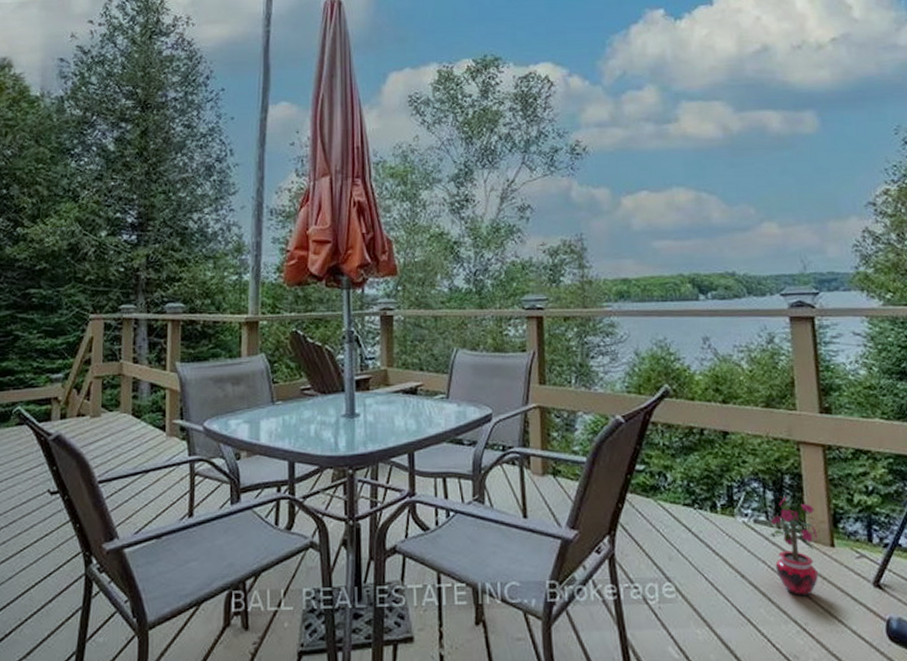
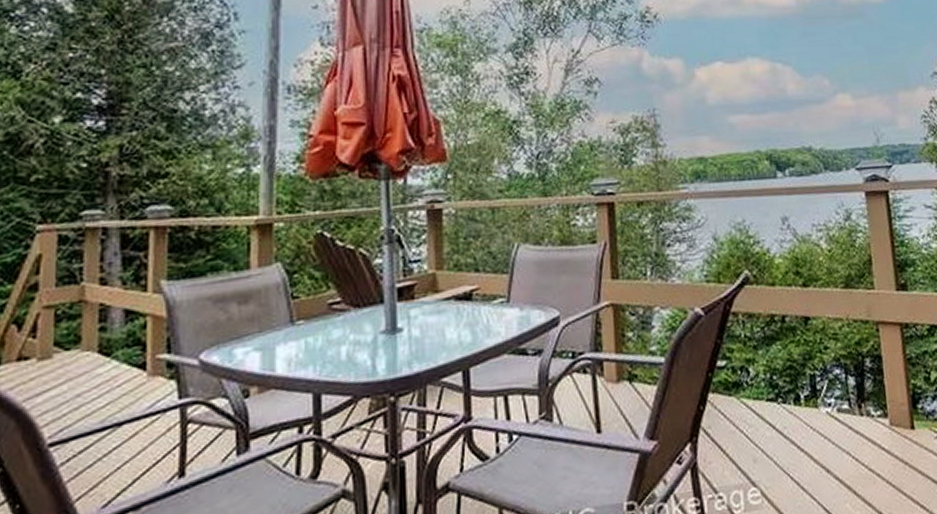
potted plant: present [766,496,820,597] -> none [850,381,901,486]

